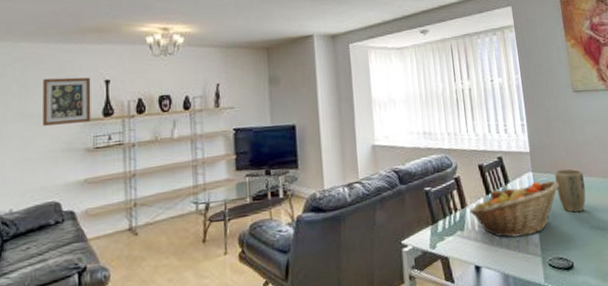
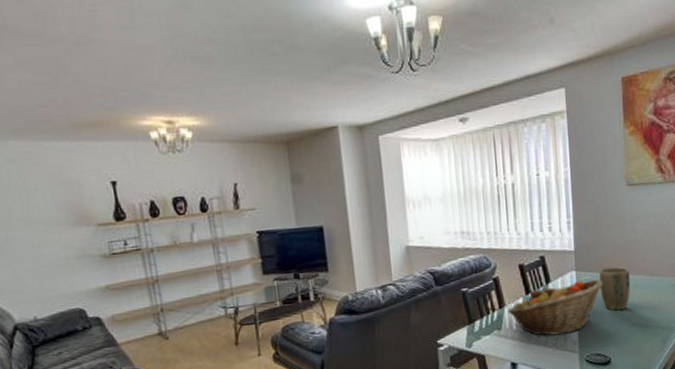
wall art: present [43,77,91,126] -> none [43,178,103,232]

